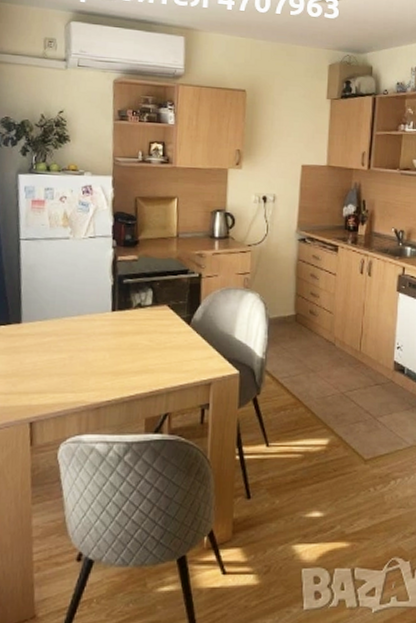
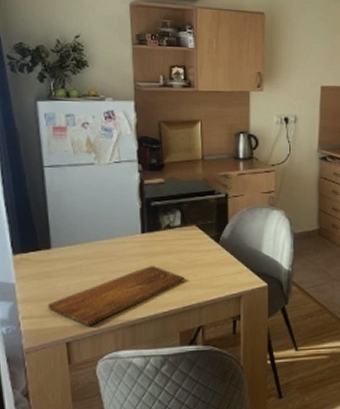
cutting board: none [13,345,154,406] -> present [47,265,185,326]

